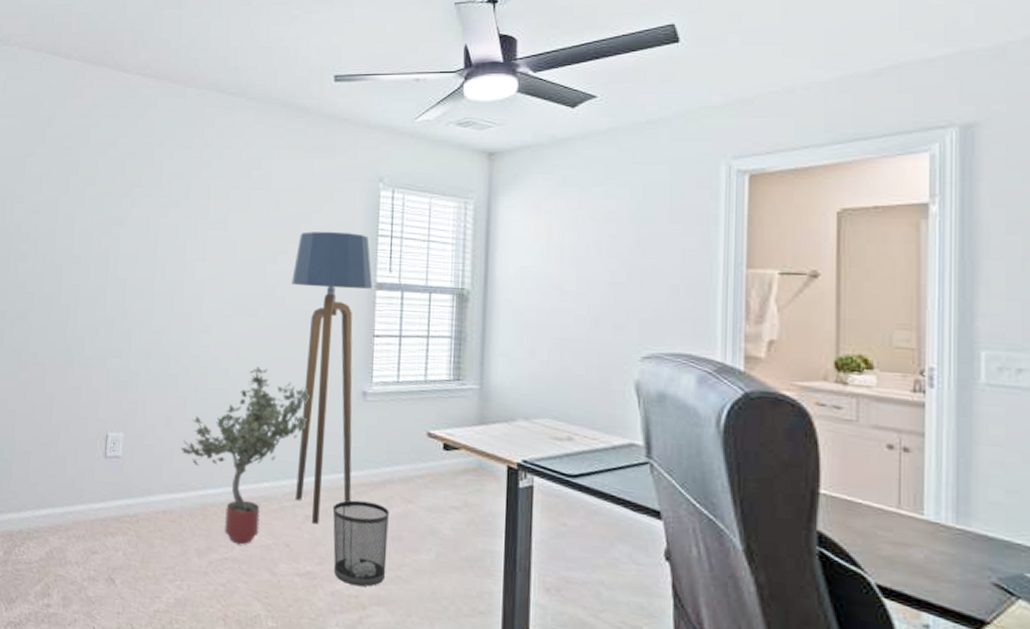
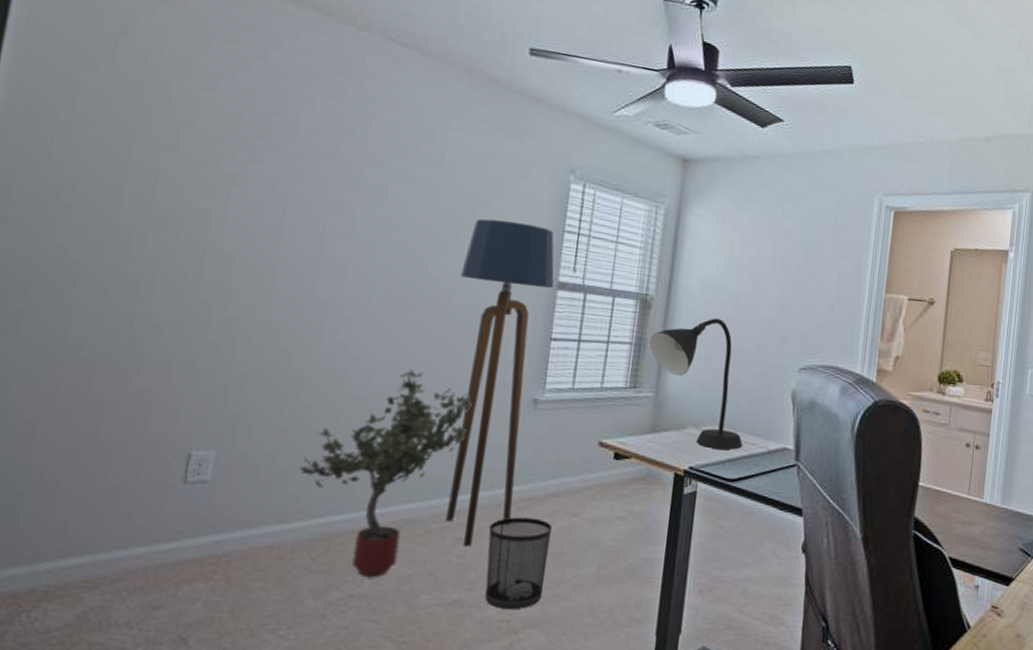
desk lamp: none [470,308,581,445] -> present [650,318,743,451]

